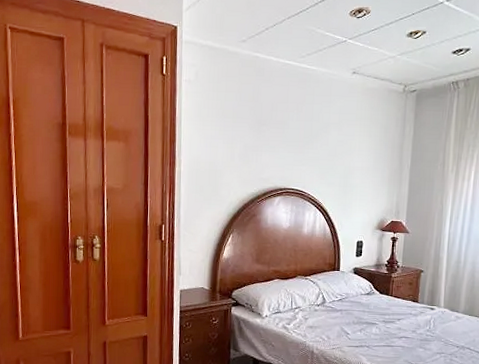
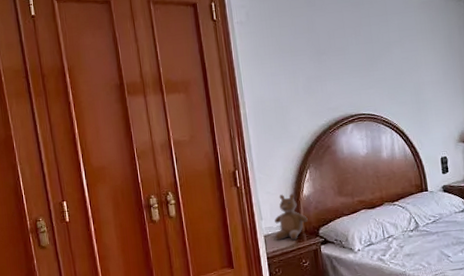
teddy bear: none [190,254,224,298] -> present [274,193,308,240]

